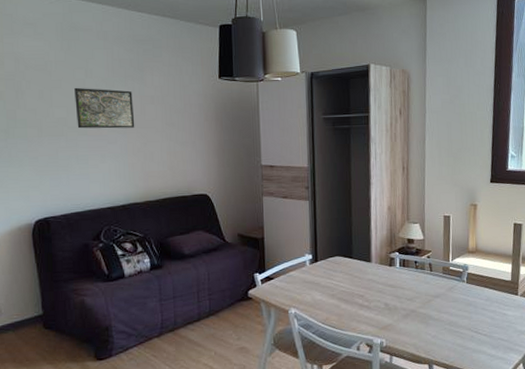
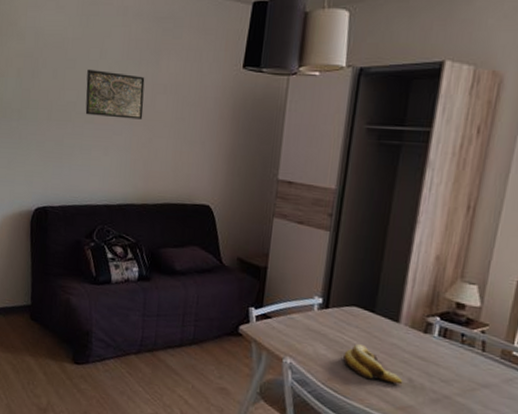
banana: none [335,285,382,312] -> present [343,344,403,385]

